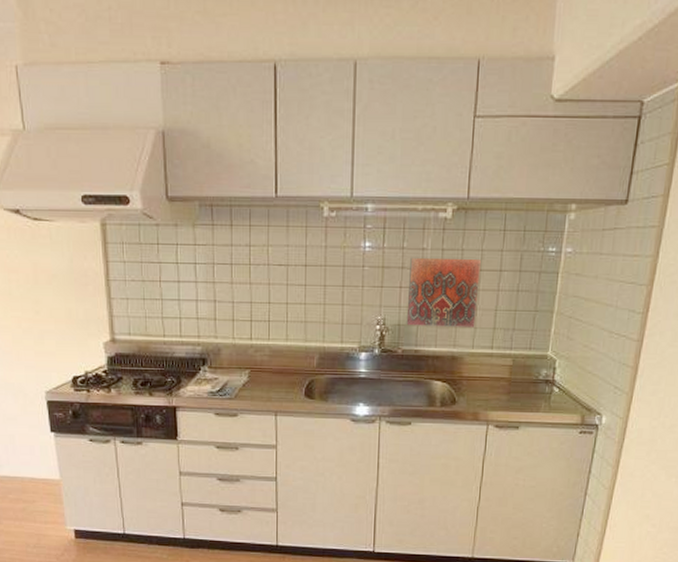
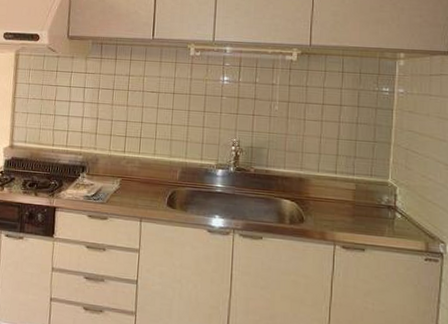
decorative tile: present [406,257,481,327] -> none [258,90,323,153]

